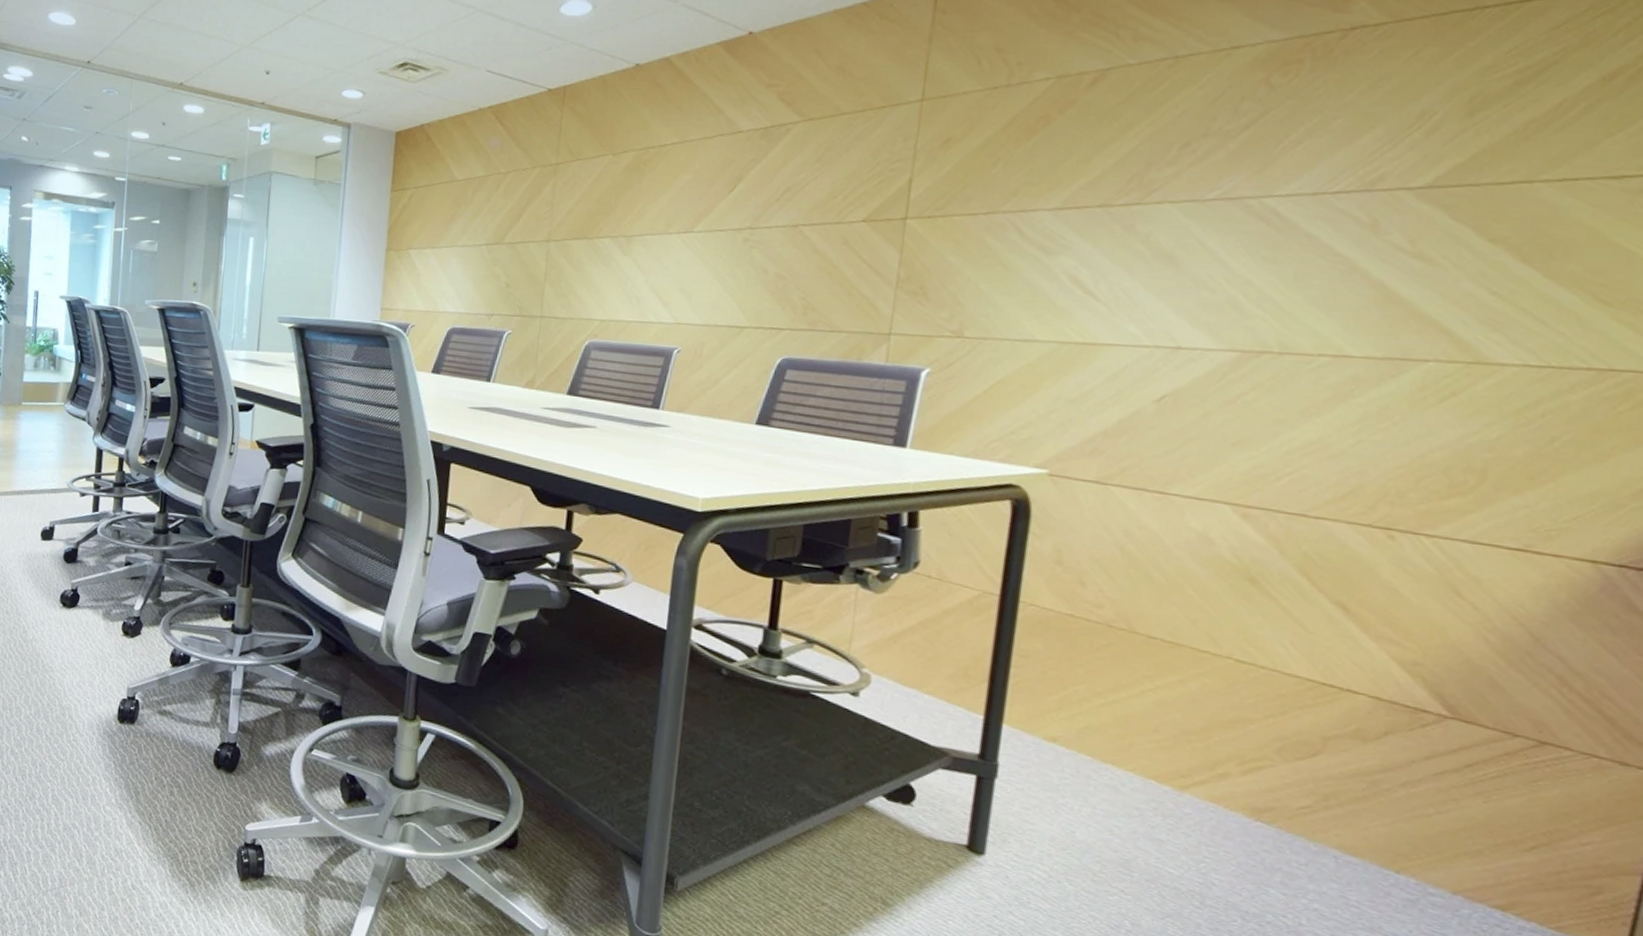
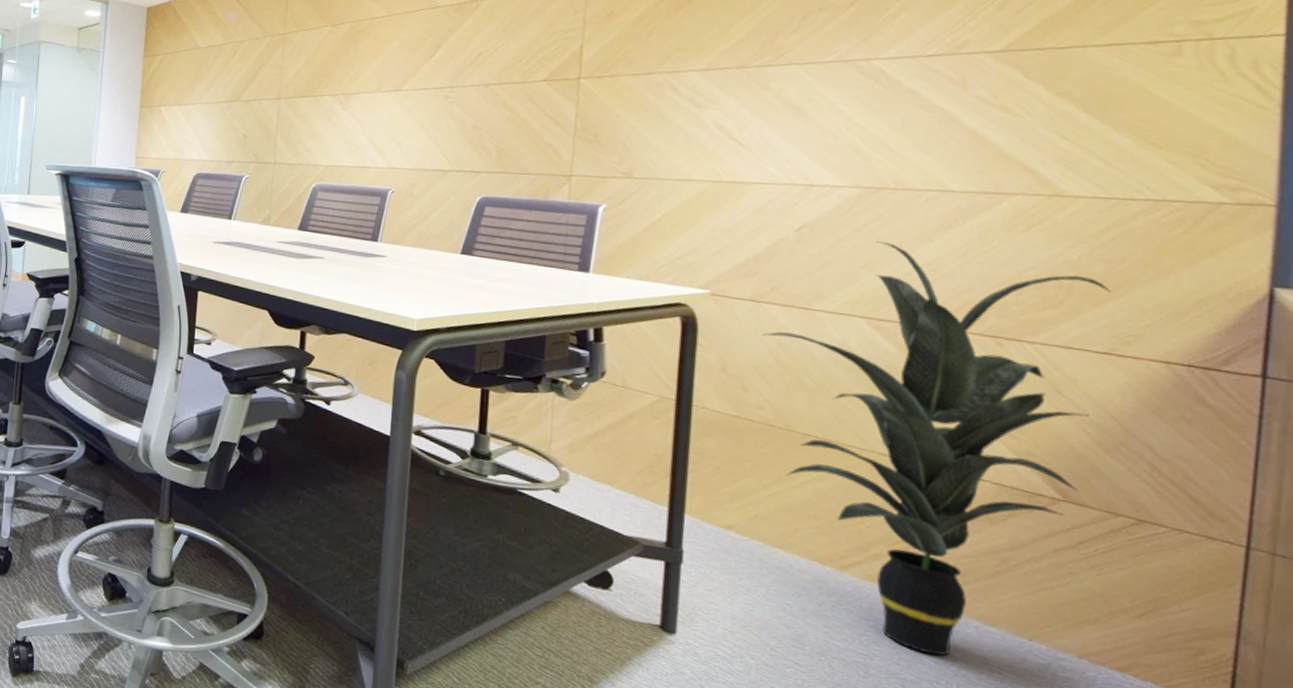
indoor plant: none [1107,415,1535,887] -> present [763,242,1112,656]

